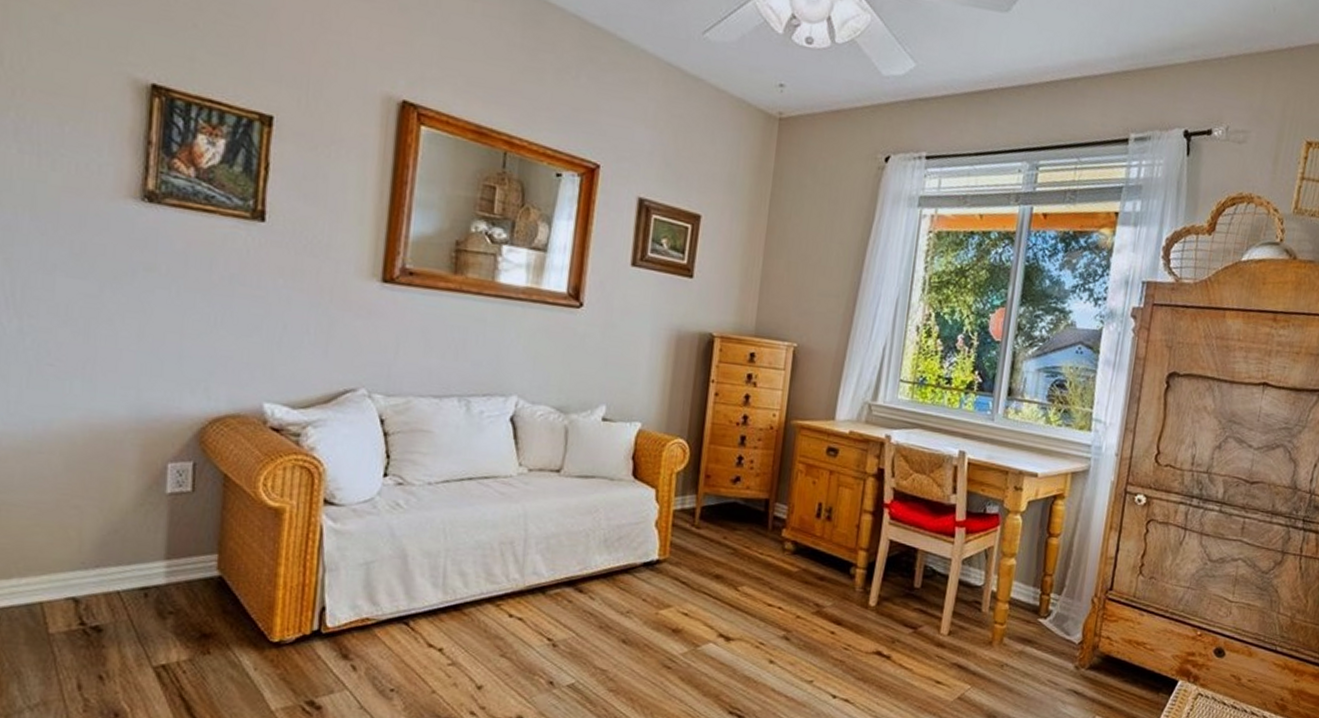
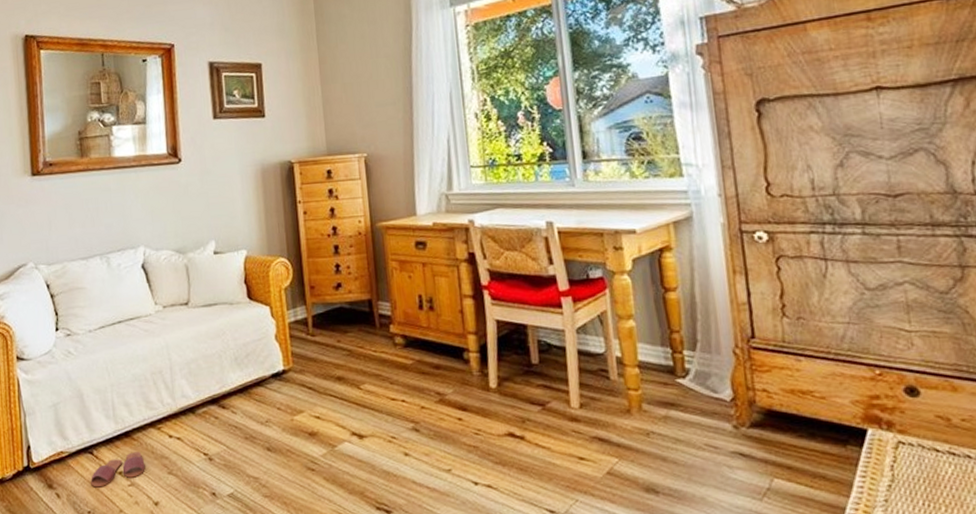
slippers: none [400,628,474,664] -> present [91,452,145,488]

